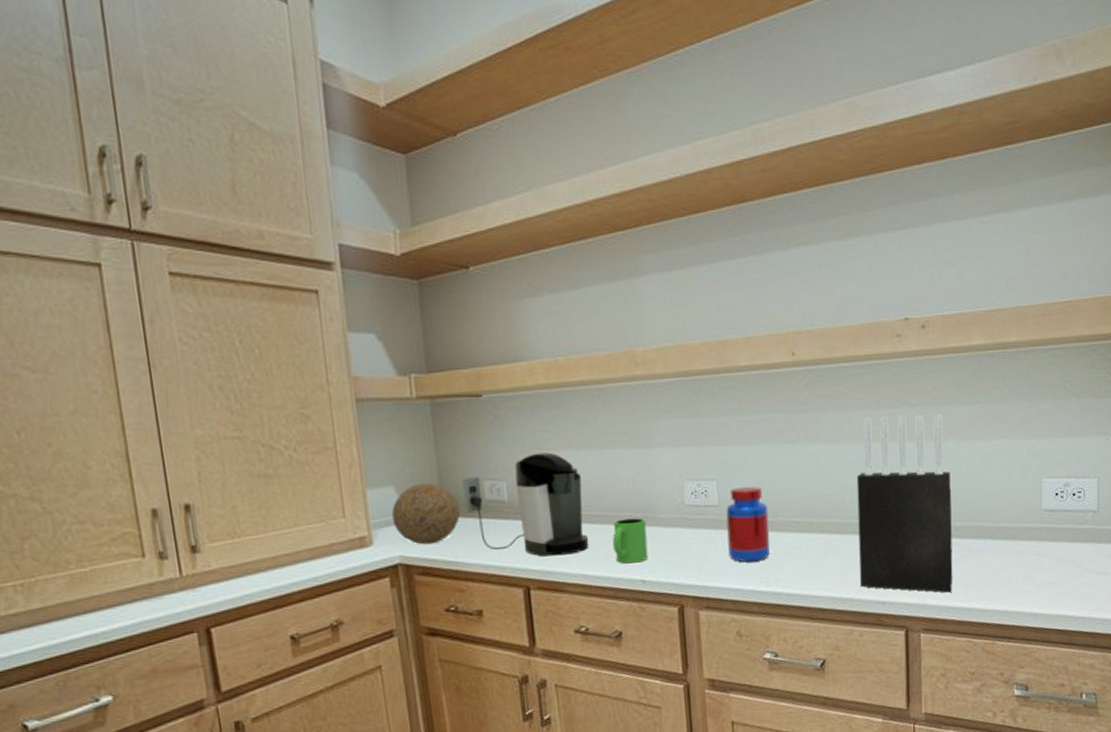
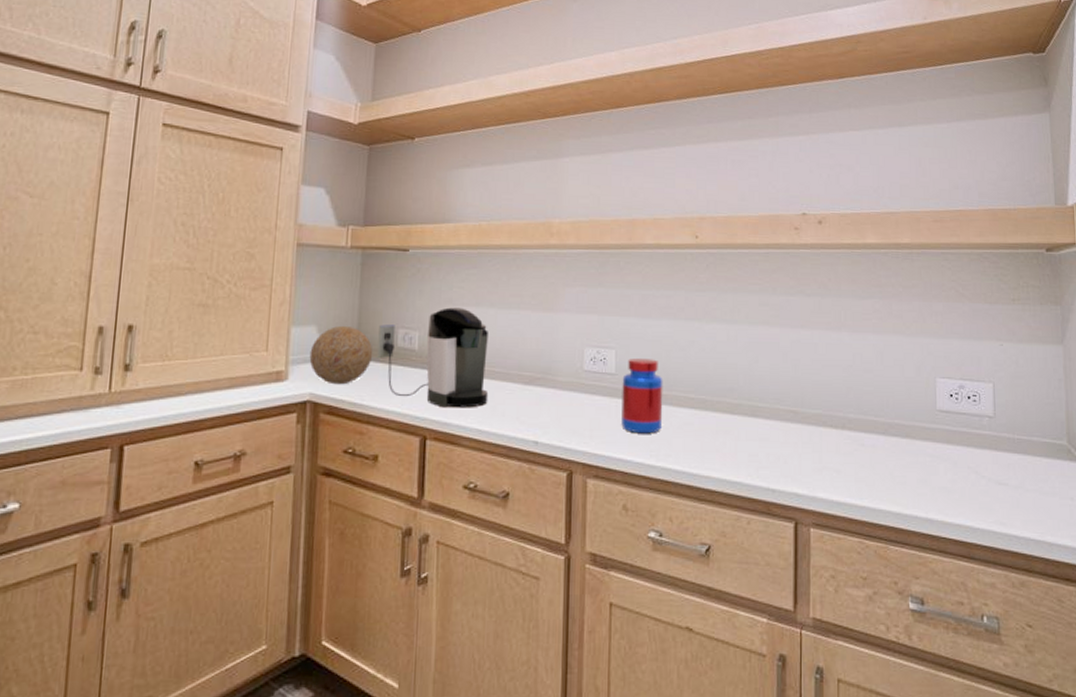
mug: present [612,518,648,564] -> none [511,378,544,423]
knife block: present [856,414,953,593] -> none [749,302,845,487]

